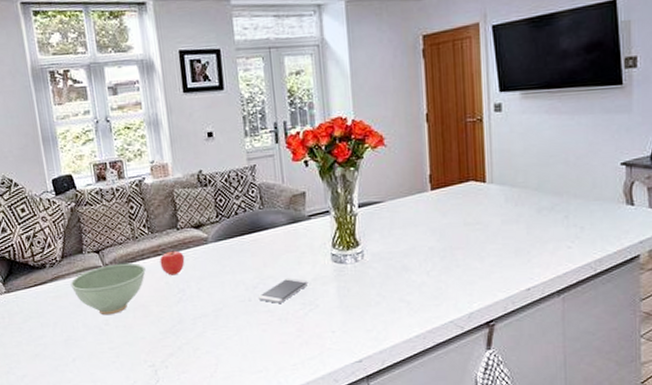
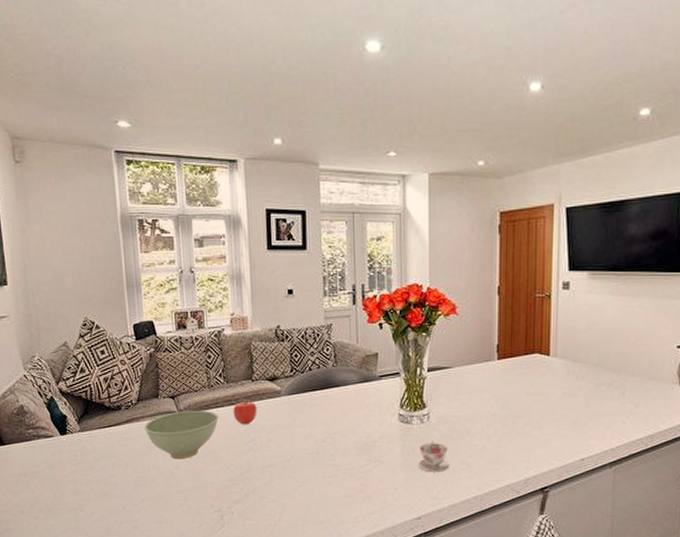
smartphone: present [258,277,309,303] -> none [326,434,375,458]
teacup: none [355,279,388,313] -> present [418,440,449,473]

